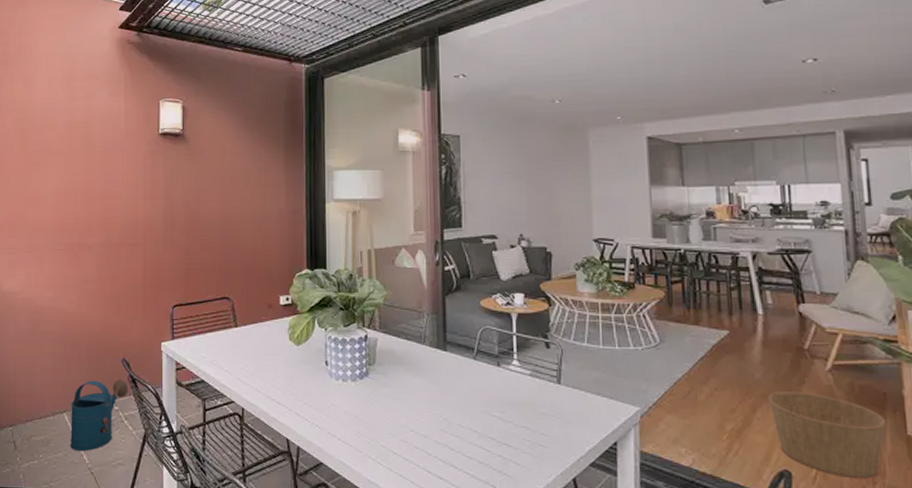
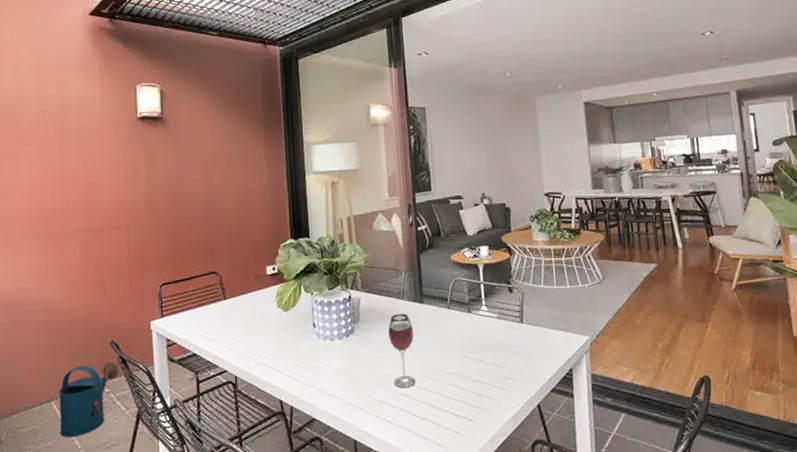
wineglass: none [406,359,435,442] -> present [388,313,416,388]
basket: present [768,391,887,478] -> none [689,309,779,376]

